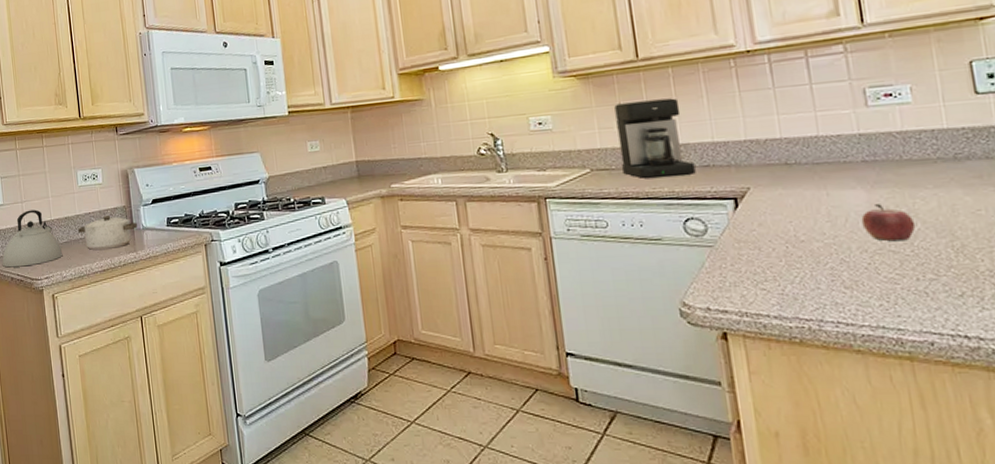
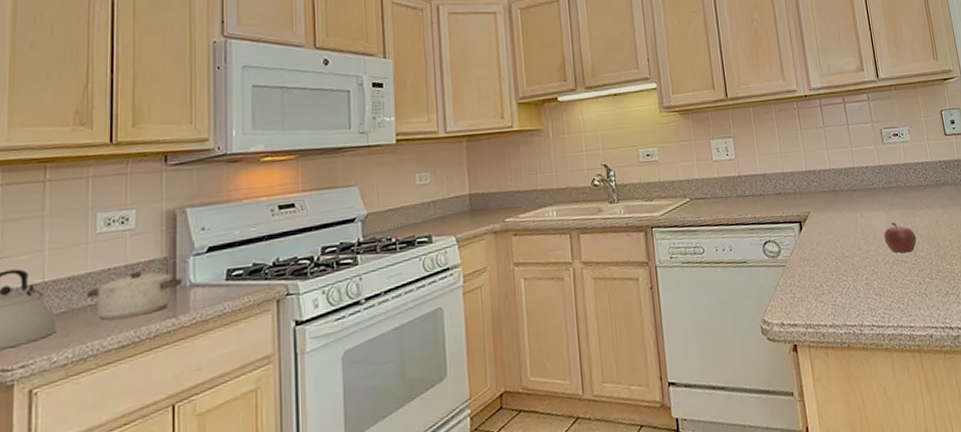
coffee maker: present [614,98,696,179] -> none [709,134,771,207]

